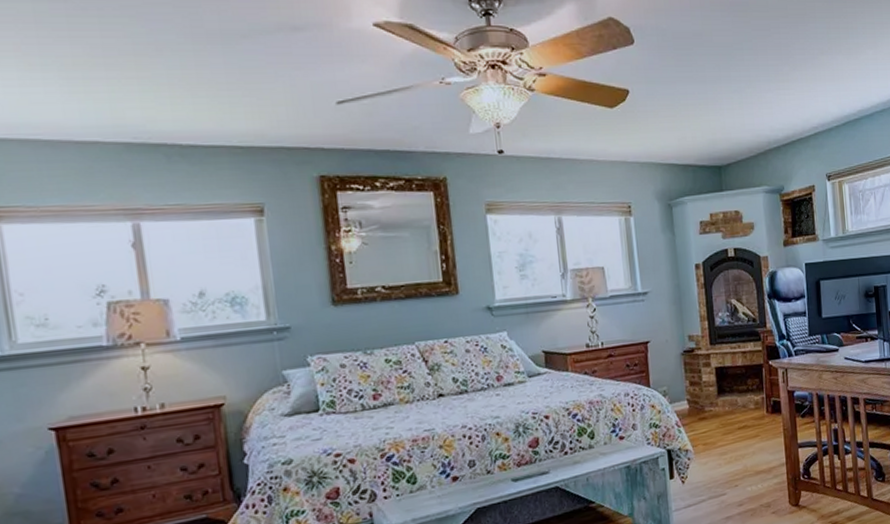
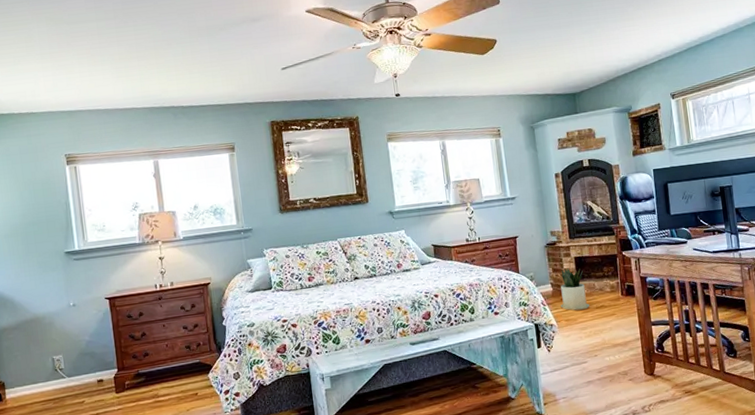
planter: none [697,380,732,433] -> present [560,268,590,311]

